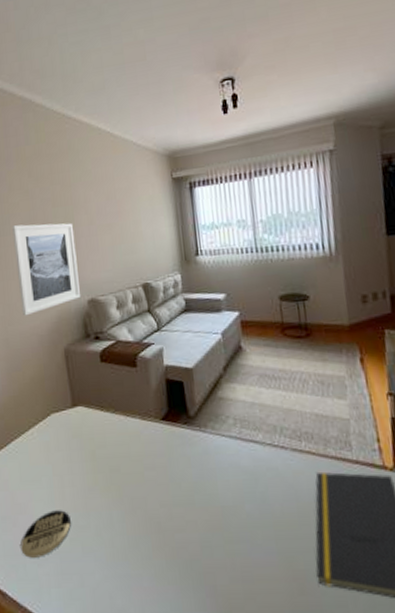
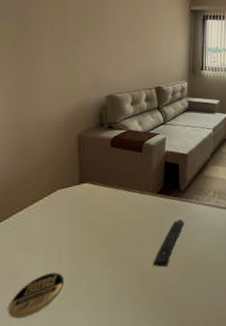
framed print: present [12,223,81,316] -> none [40,26,102,105]
remote control: none [167,454,200,514] -> present [153,219,184,267]

